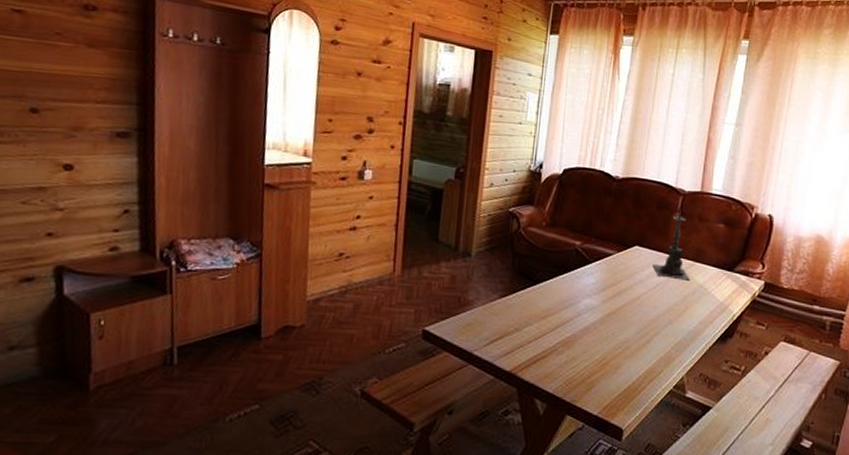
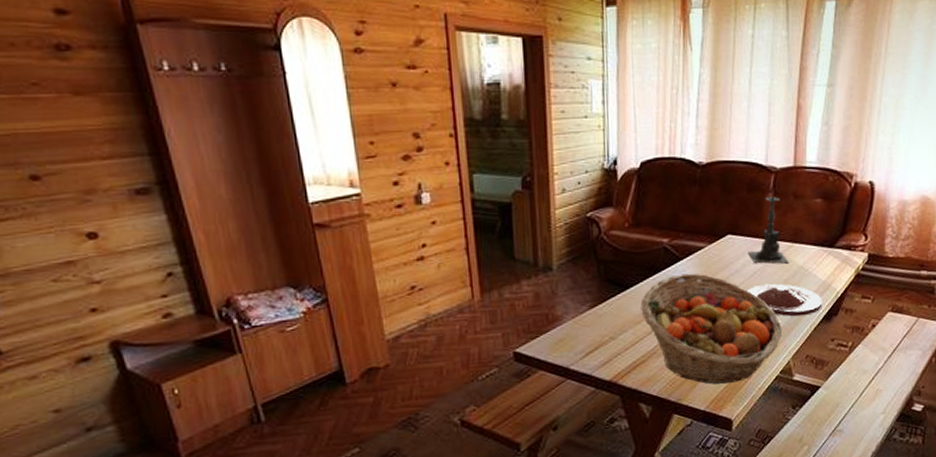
fruit basket: none [547,276,679,391] -> present [640,273,783,385]
plate: none [649,297,719,334] -> present [748,283,822,317]

